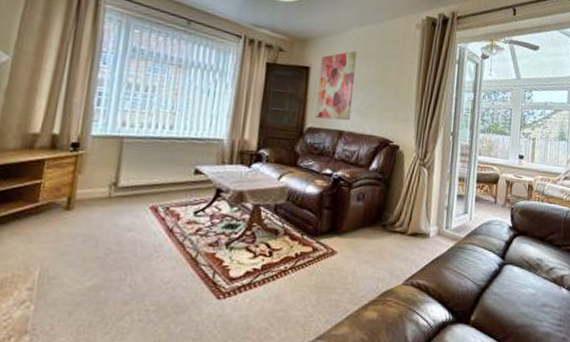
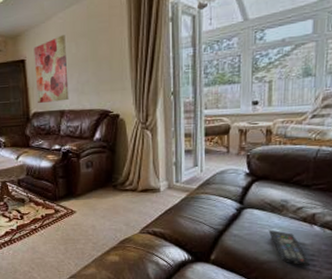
remote control: none [524,290,559,332] -> present [268,230,311,266]

